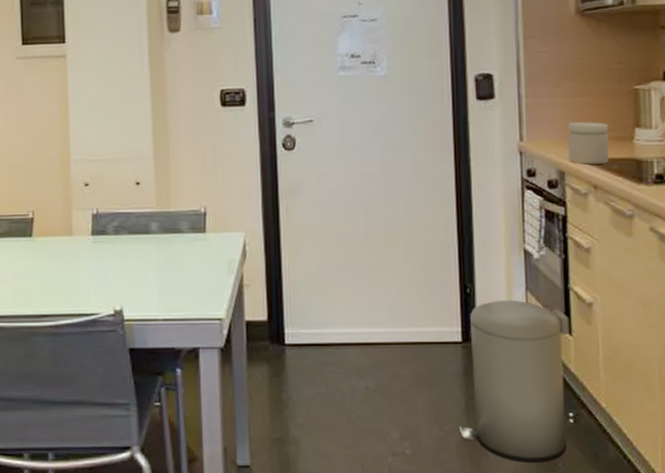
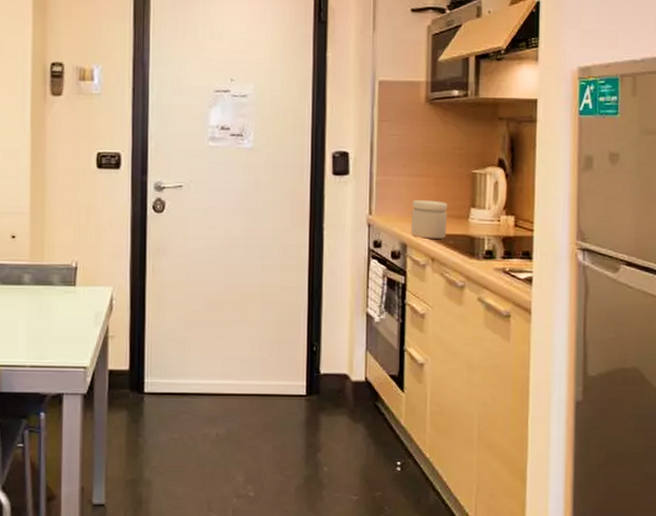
pedal bin: present [458,300,570,463] -> none [298,359,403,506]

